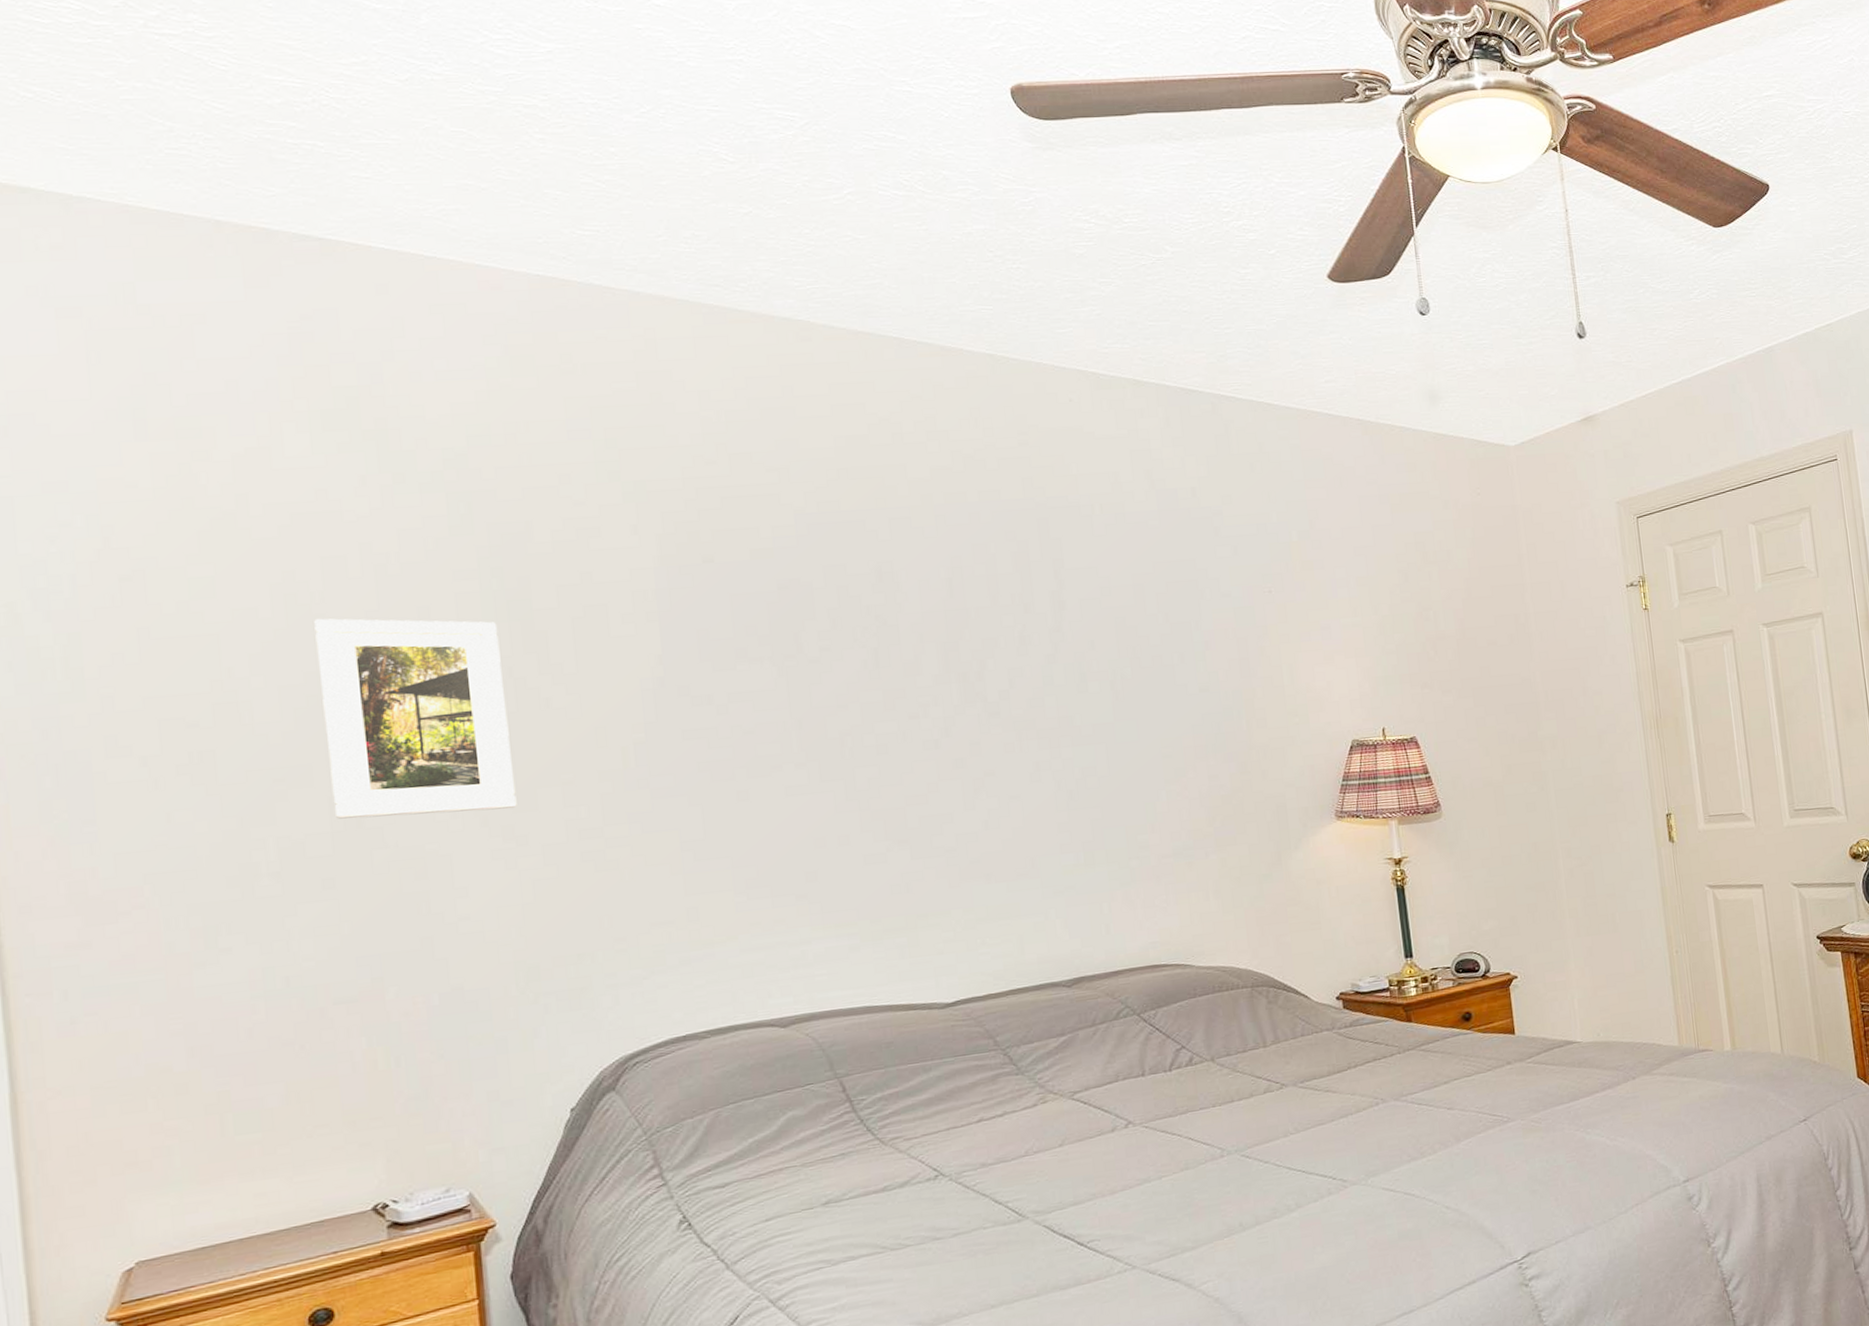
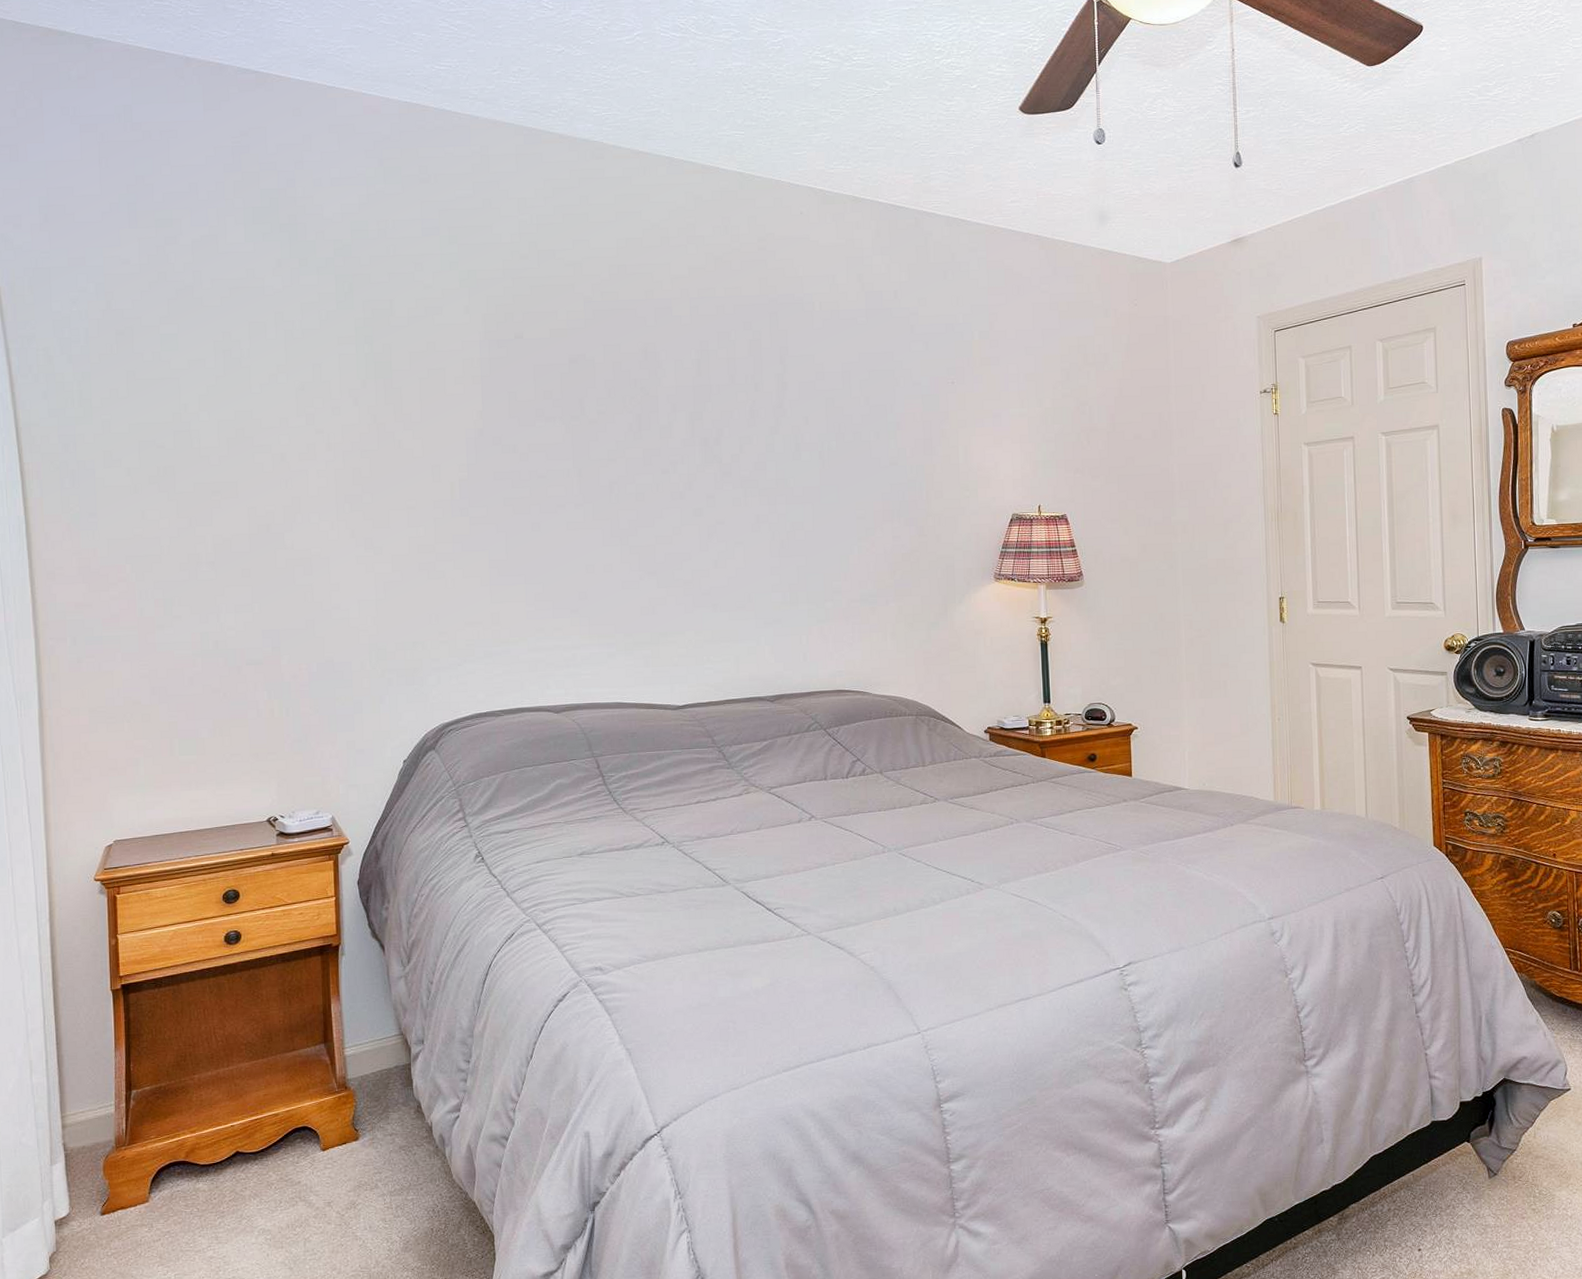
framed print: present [314,618,517,819] -> none [243,369,375,526]

